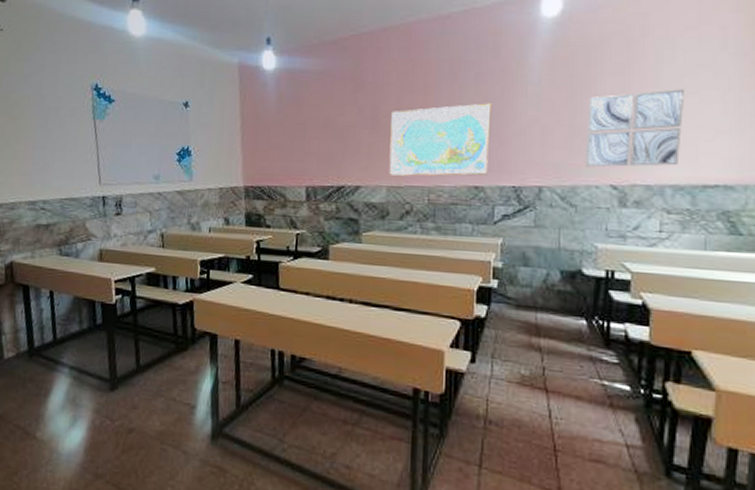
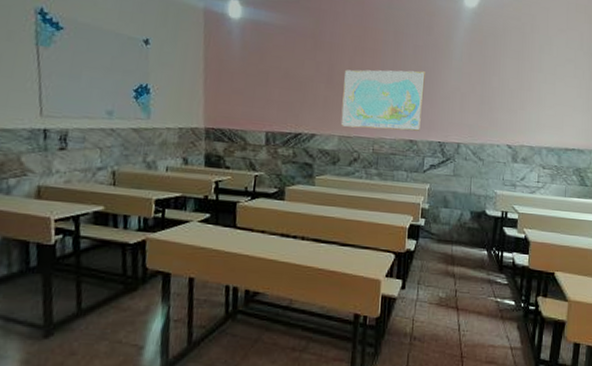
wall art: present [585,89,685,167] -> none [490,74,557,133]

